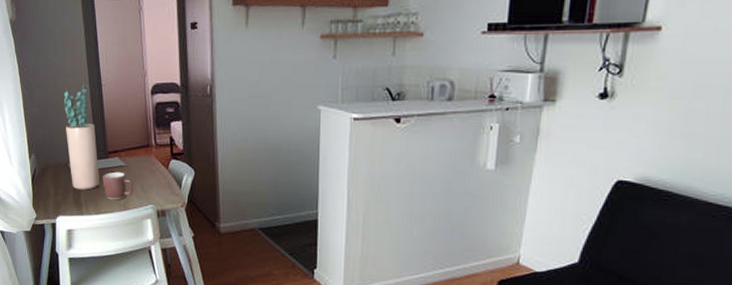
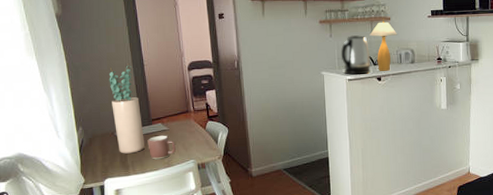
kettle: none [346,57,389,114] -> present [340,35,371,76]
table lamp: none [390,32,433,110] -> present [369,17,398,71]

